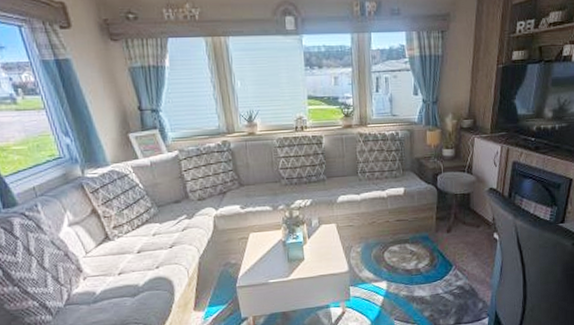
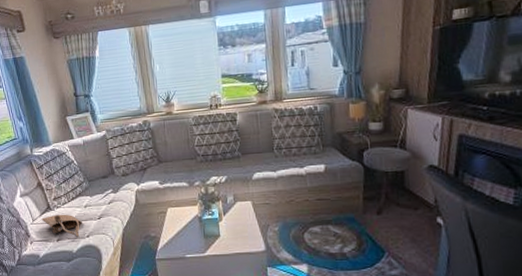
tote bag: none [98,244,150,269] -> present [42,214,82,237]

